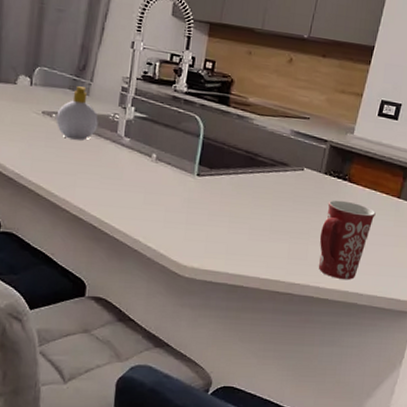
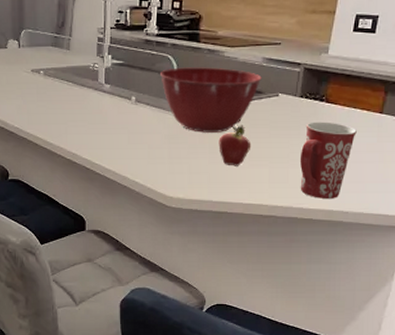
soap bottle: present [56,86,98,141] -> none [44,43,80,92]
mixing bowl: none [185,129,289,202] -> present [160,67,262,133]
fruit: none [240,195,273,239] -> present [218,125,251,166]

